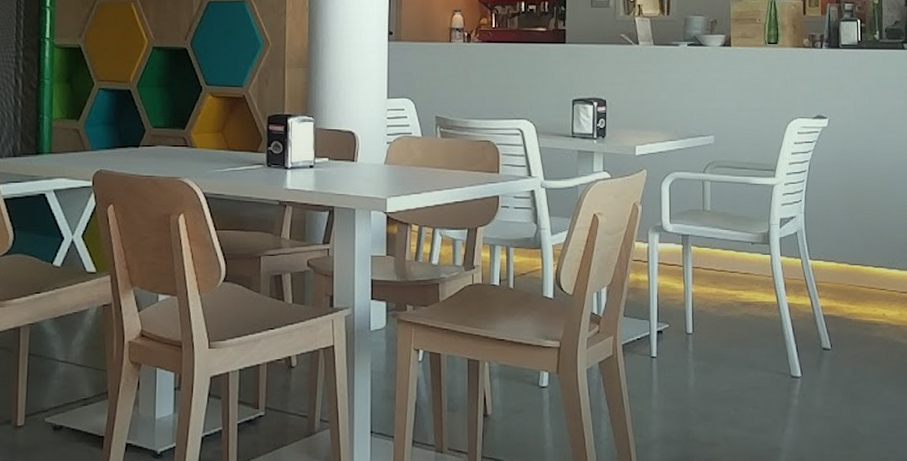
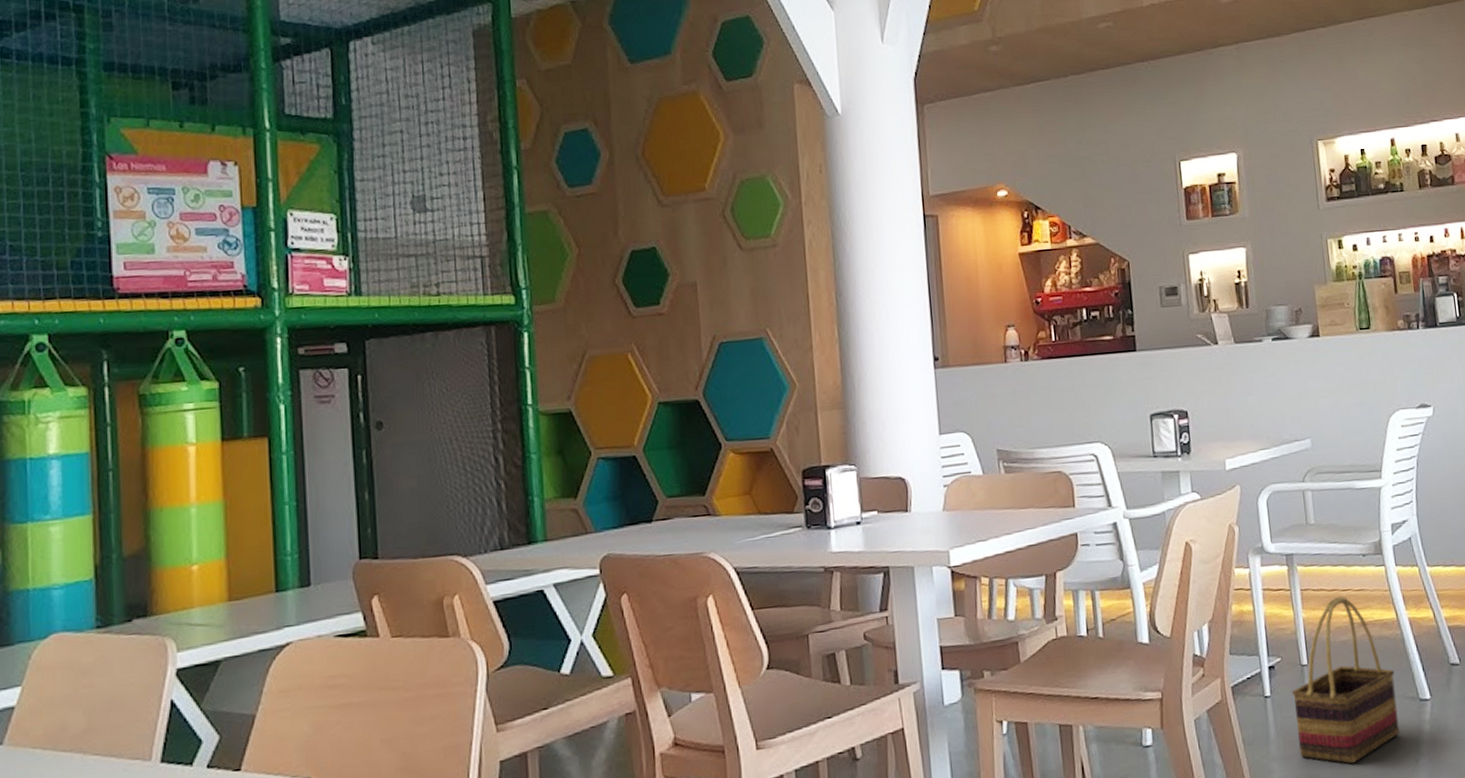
basket: none [675,276,770,425] -> present [1291,596,1400,764]

